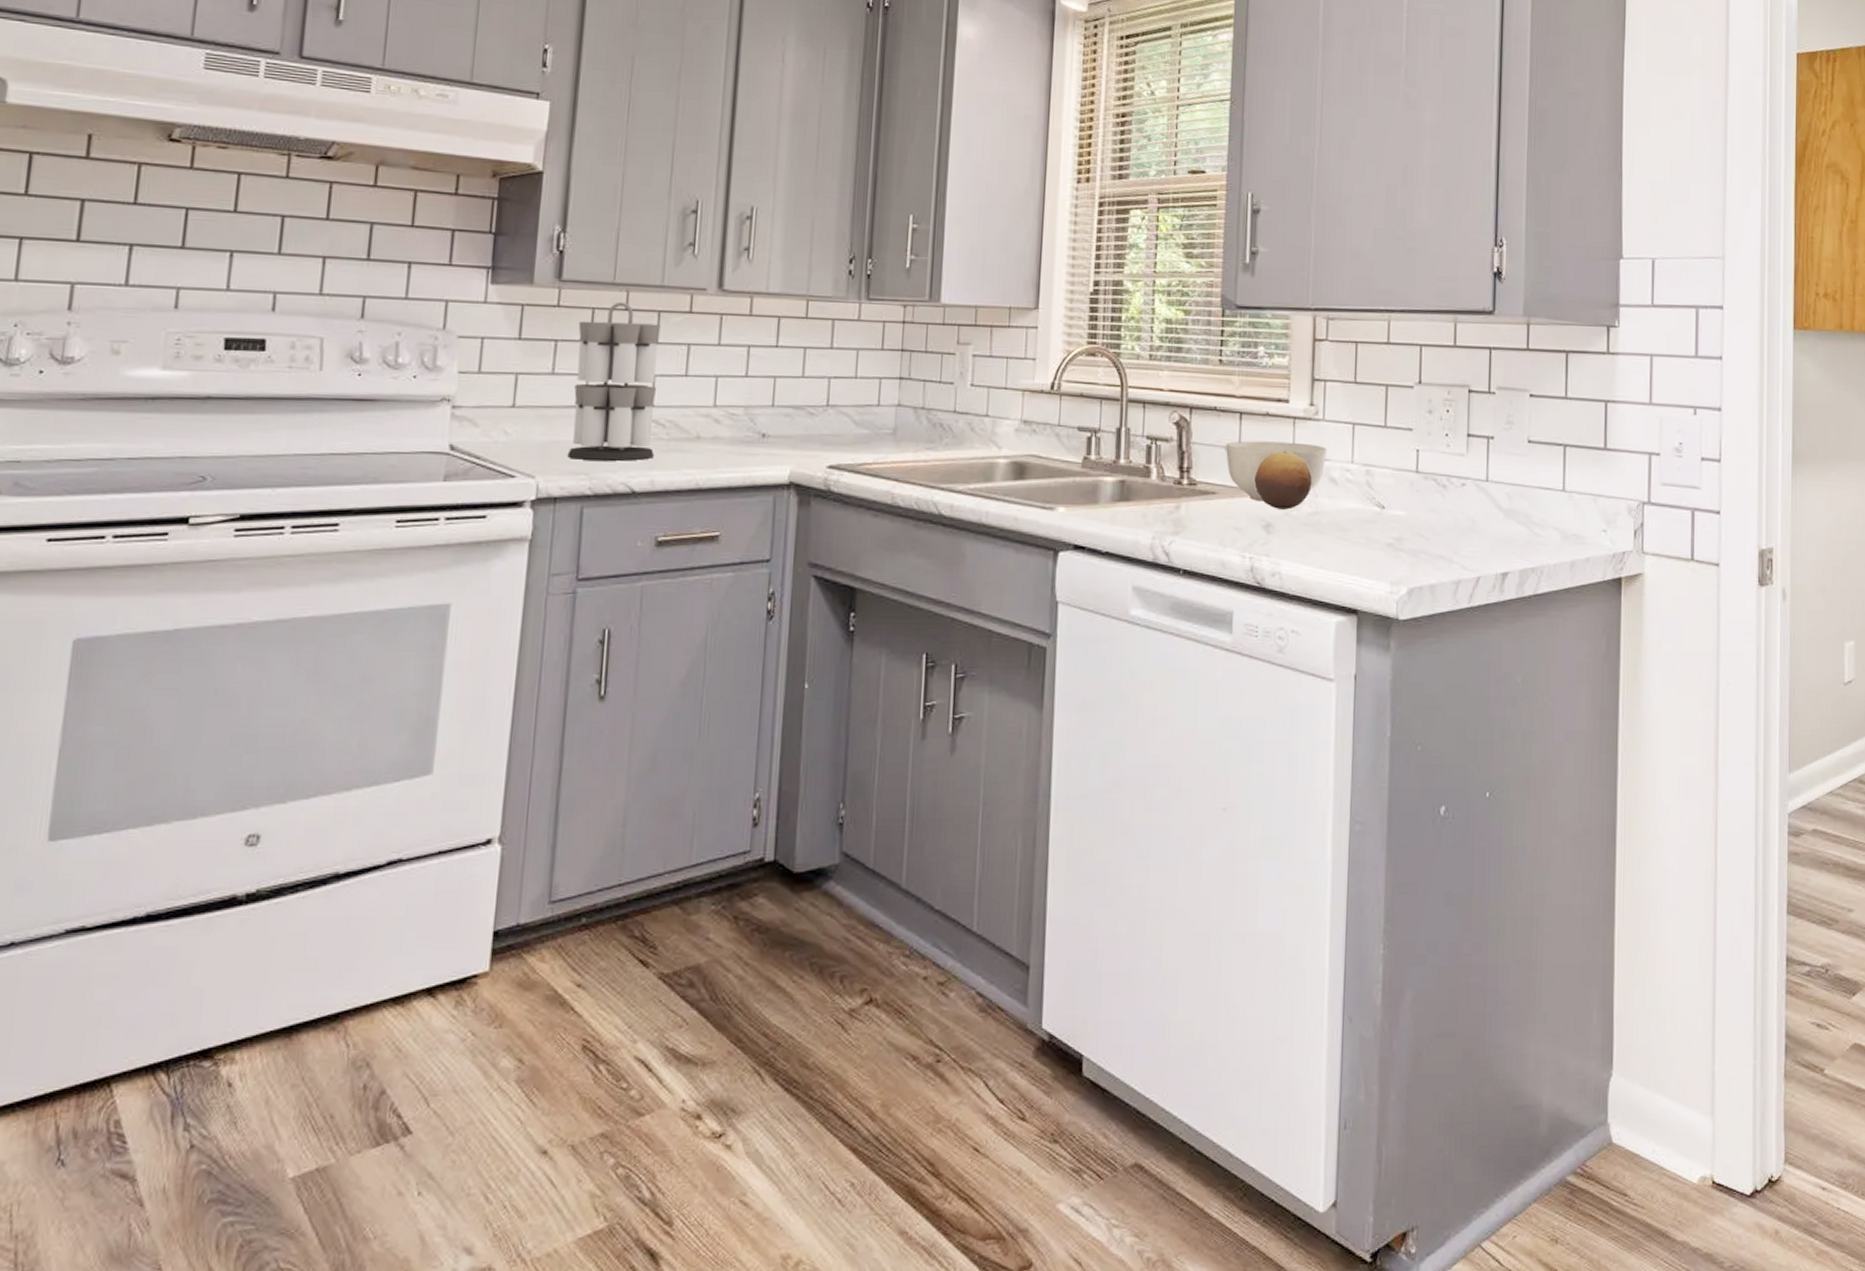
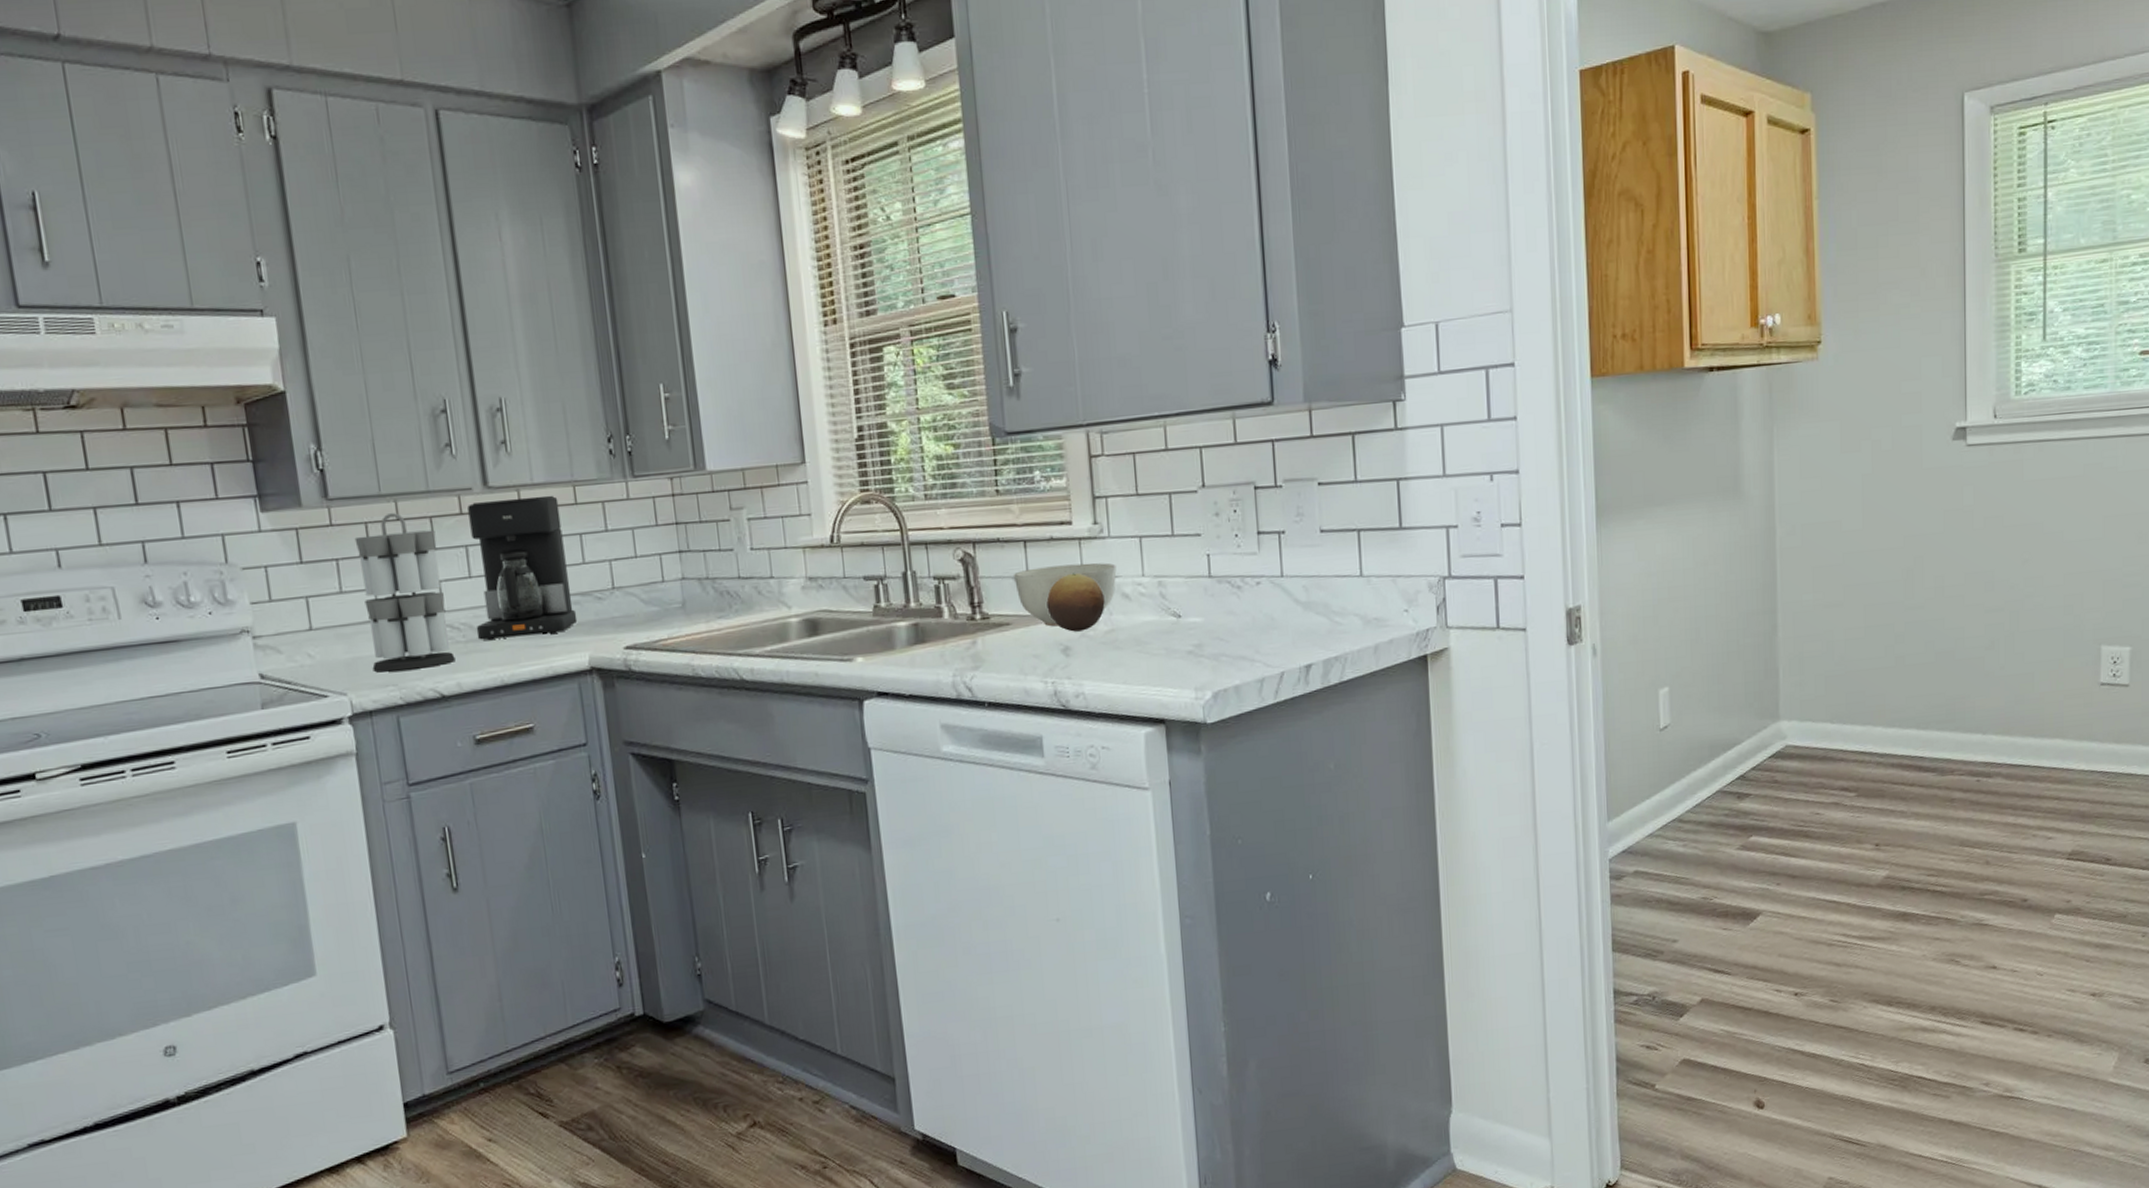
coffee maker: none [680,303,790,443] -> present [467,495,578,641]

